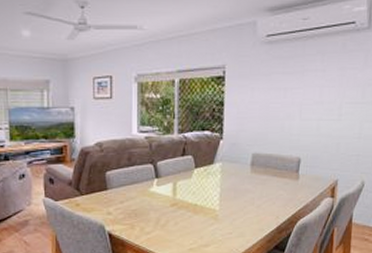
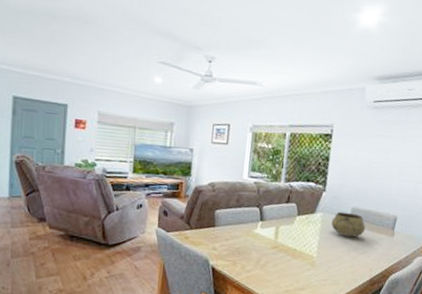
decorative bowl: none [232,159,268,186] -> present [331,211,365,238]

